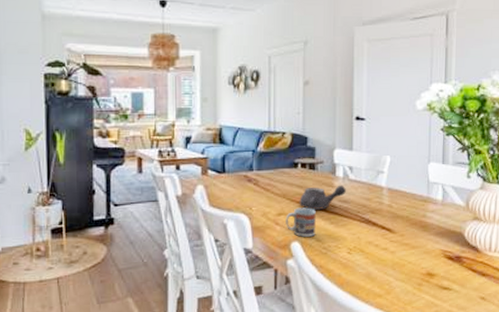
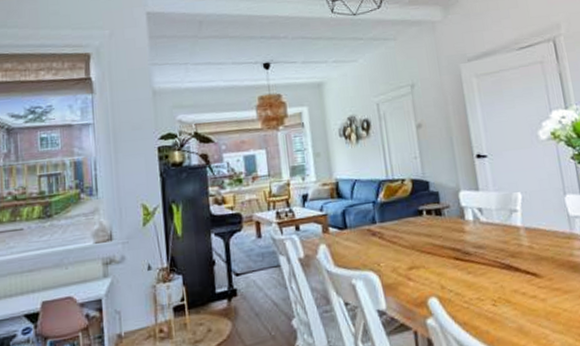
cup: present [286,207,316,237] -> none [418,258,454,292]
teapot: present [299,185,346,210] -> none [429,229,479,260]

